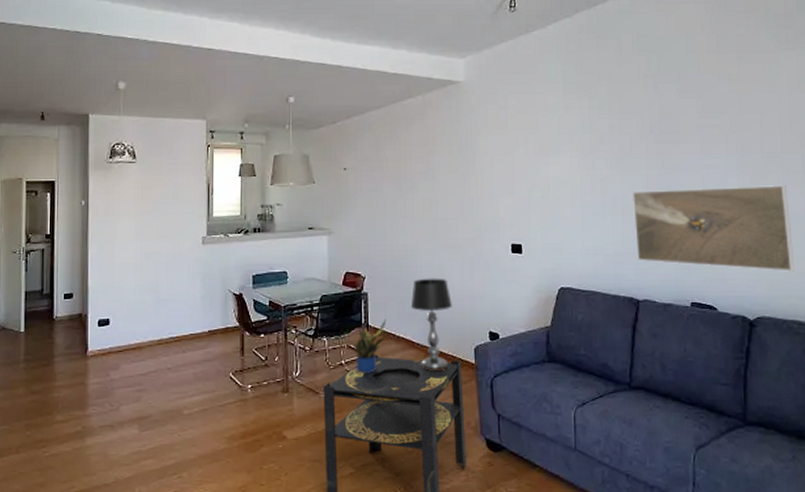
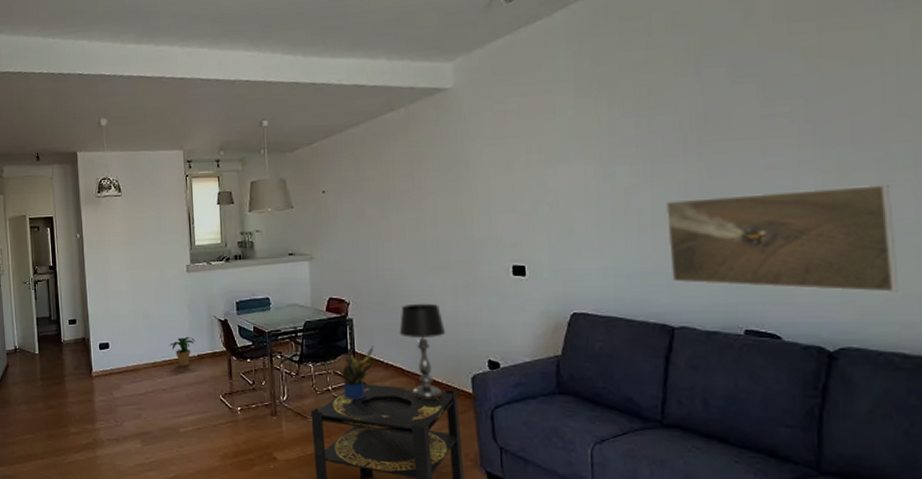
potted plant: none [178,312,207,343] -> present [169,337,195,366]

